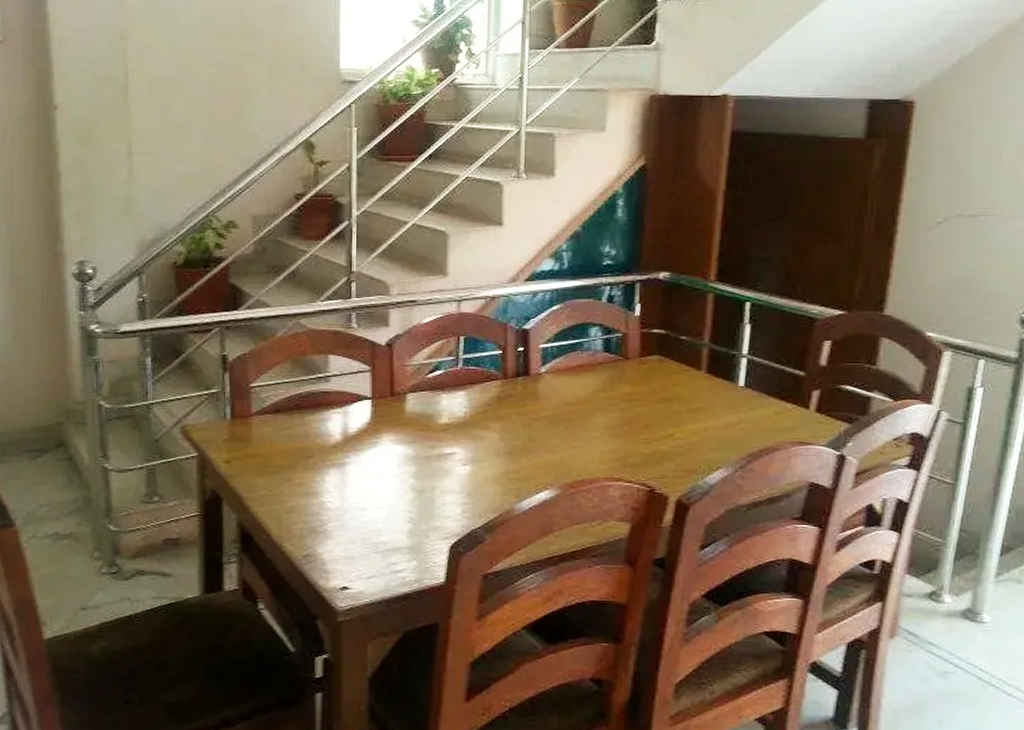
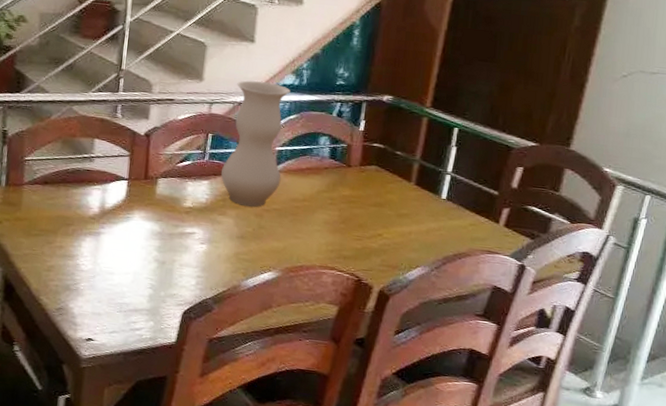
vase: none [478,270,550,416] -> present [220,80,291,207]

